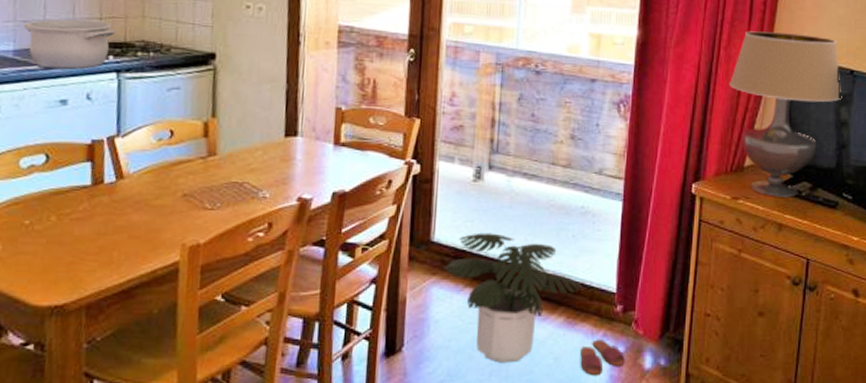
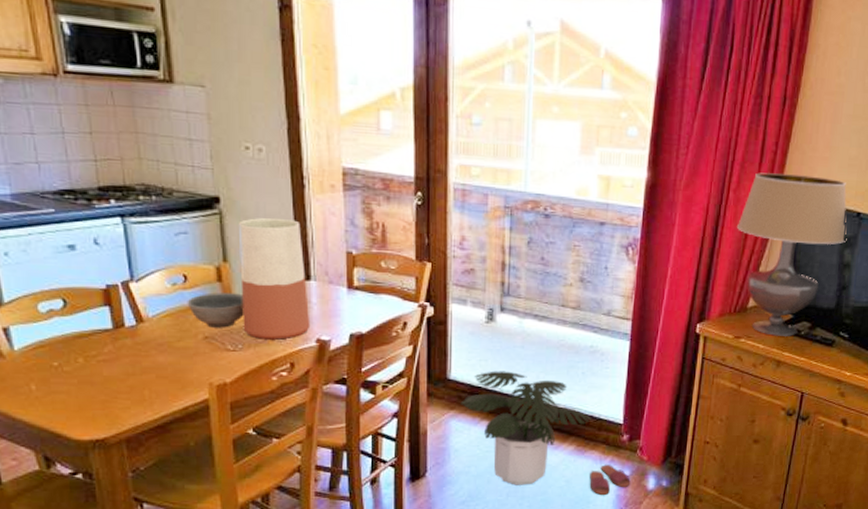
cooking pot: present [23,19,115,69] -> none [15,161,113,214]
bowl: none [170,148,228,185] -> present [187,292,244,328]
vase: none [224,73,293,198] -> present [238,217,311,340]

